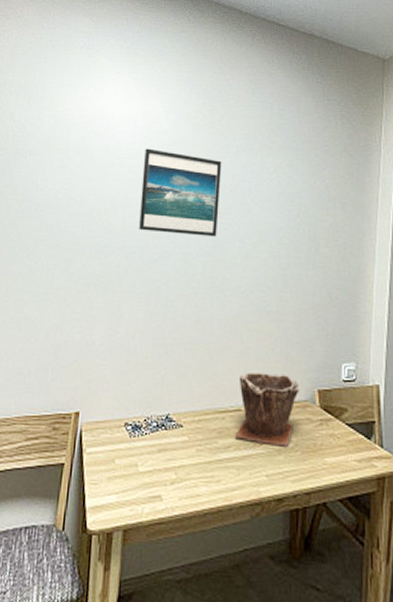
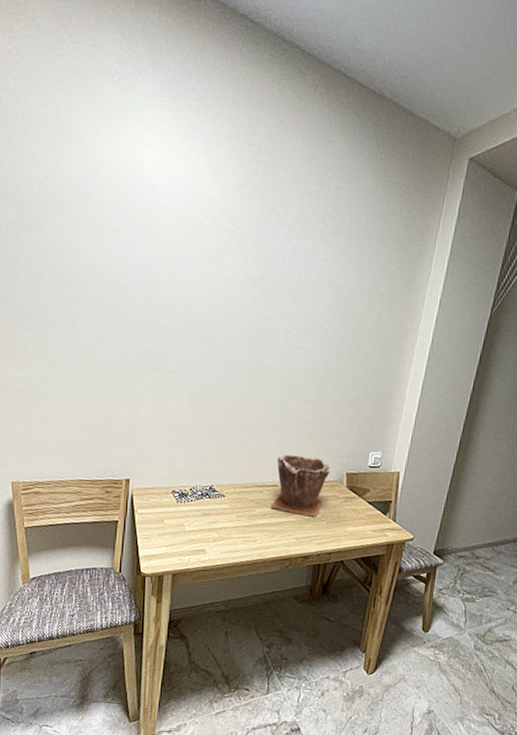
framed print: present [139,148,222,237] -> none [184,217,272,324]

